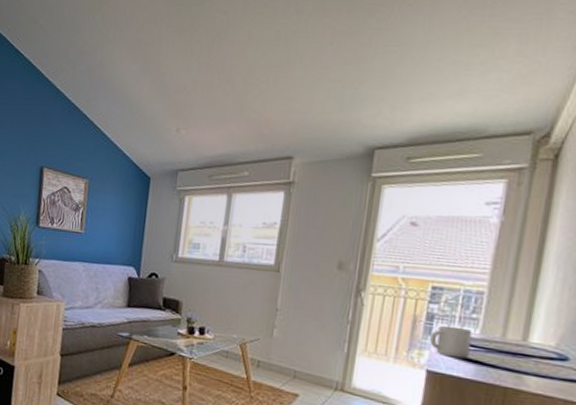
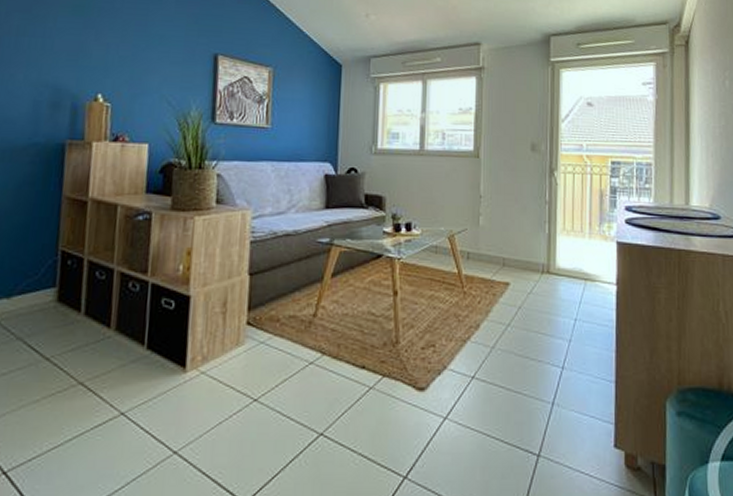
mug: present [430,325,472,359] -> none [616,197,648,227]

